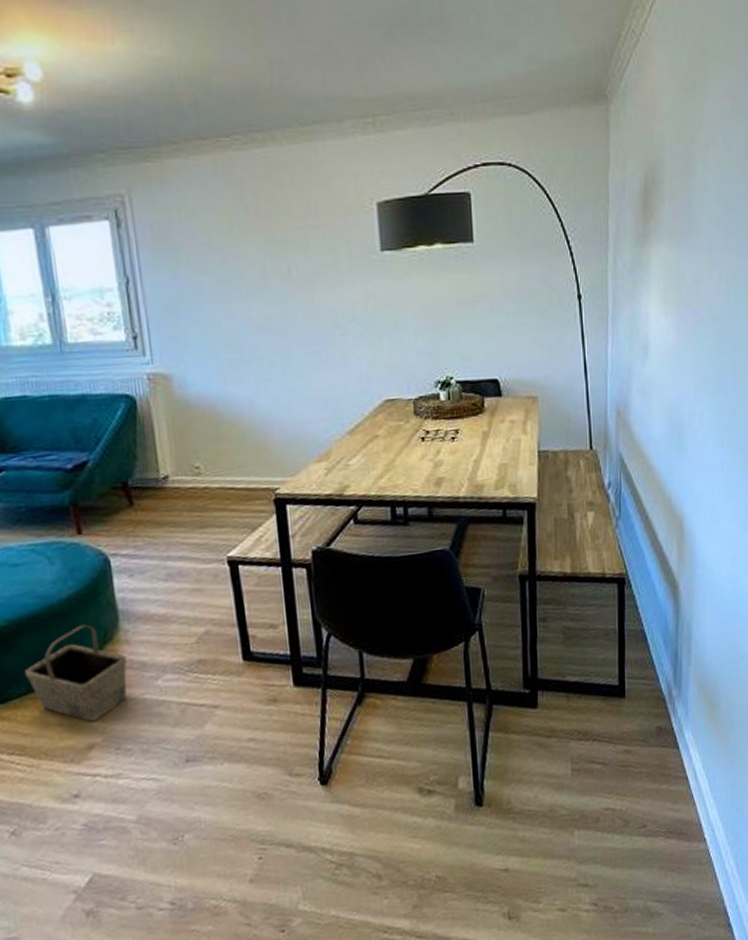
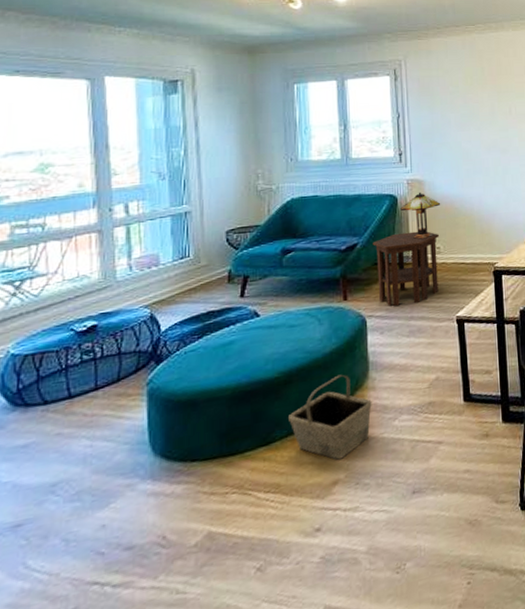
side table: none [108,445,202,544] -> present [372,231,439,307]
table lamp: none [141,391,197,456] -> present [400,192,441,239]

